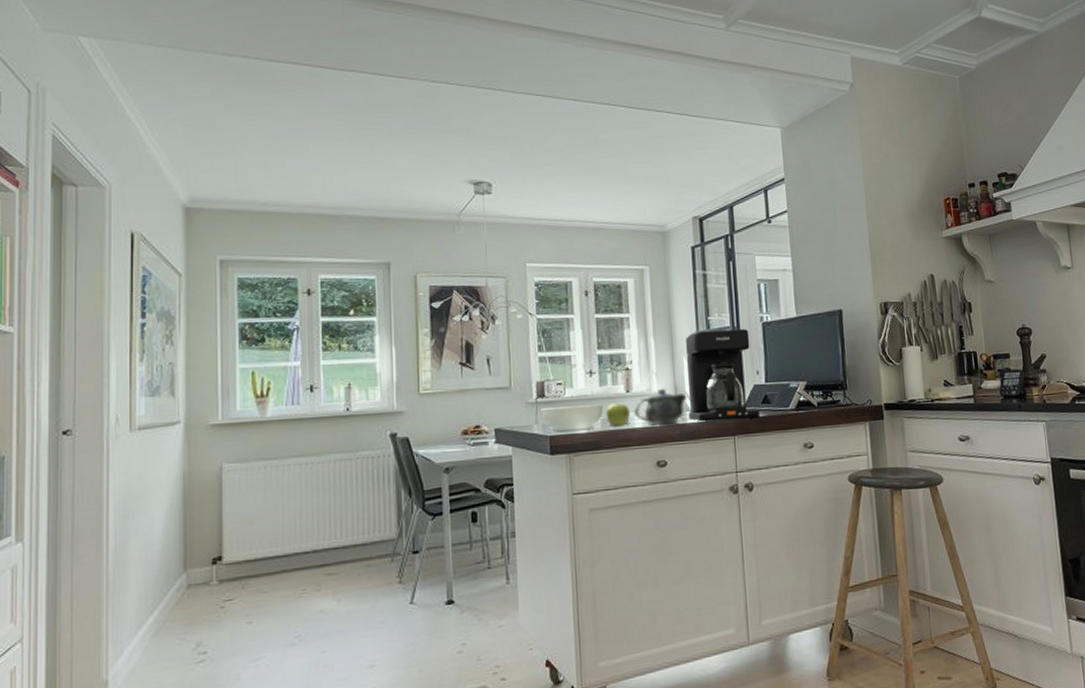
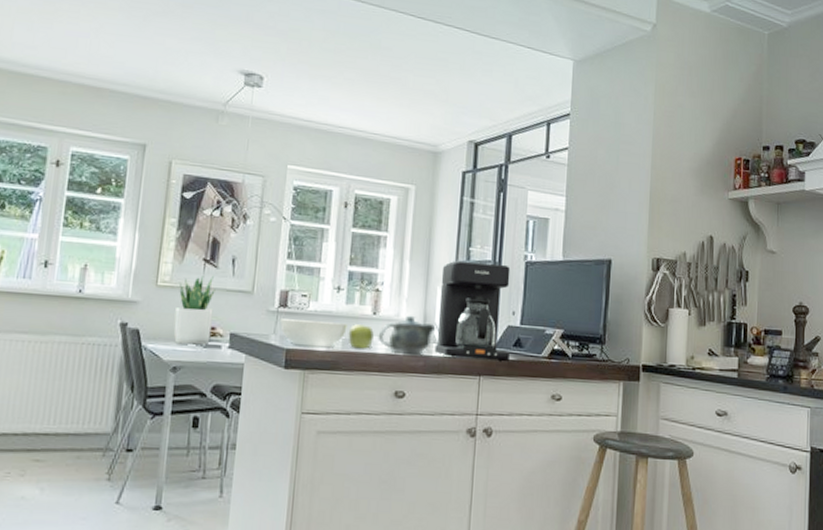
planter: none [440,377,477,446] -> present [174,275,216,345]

